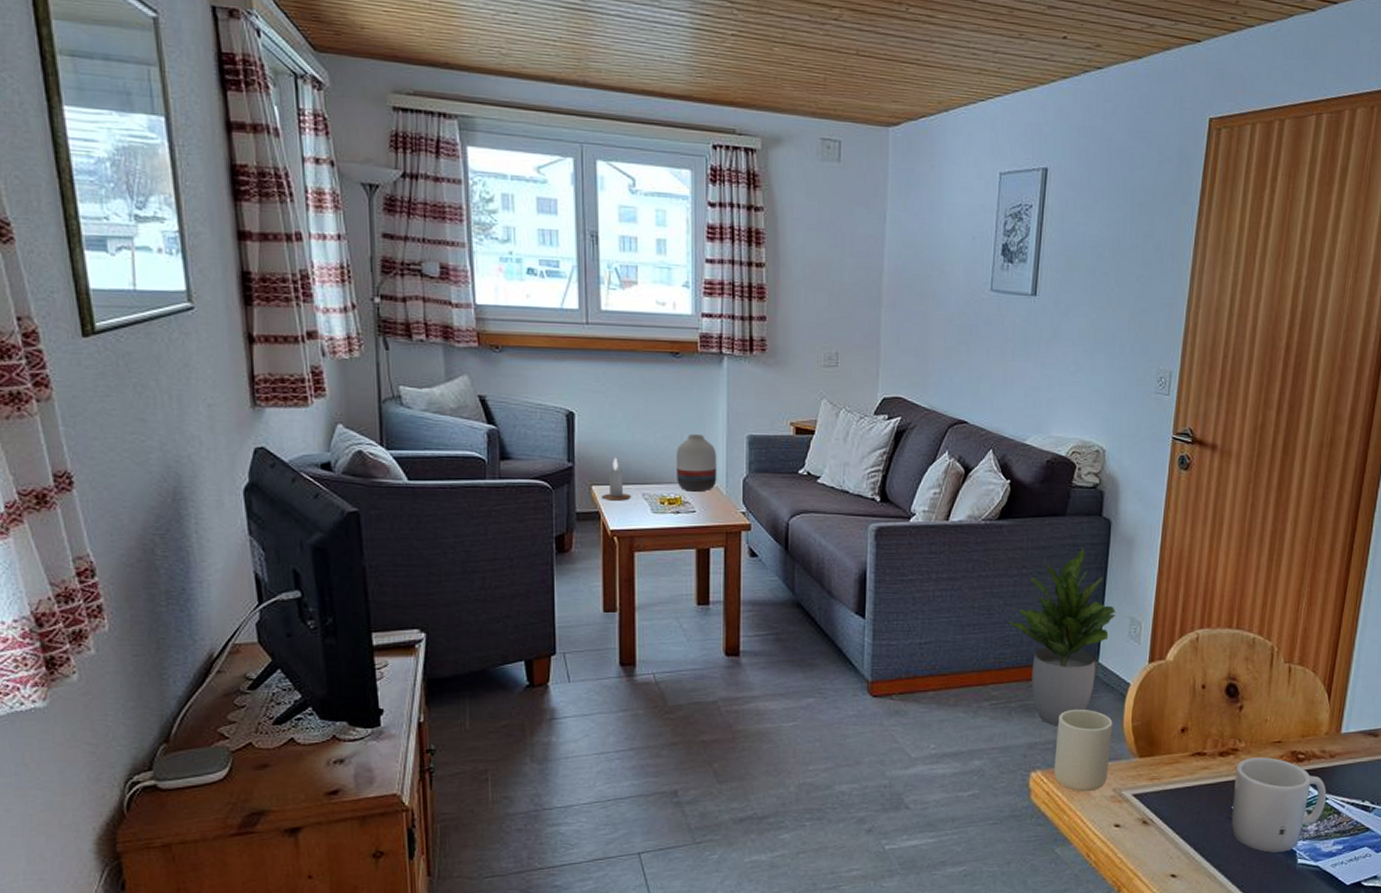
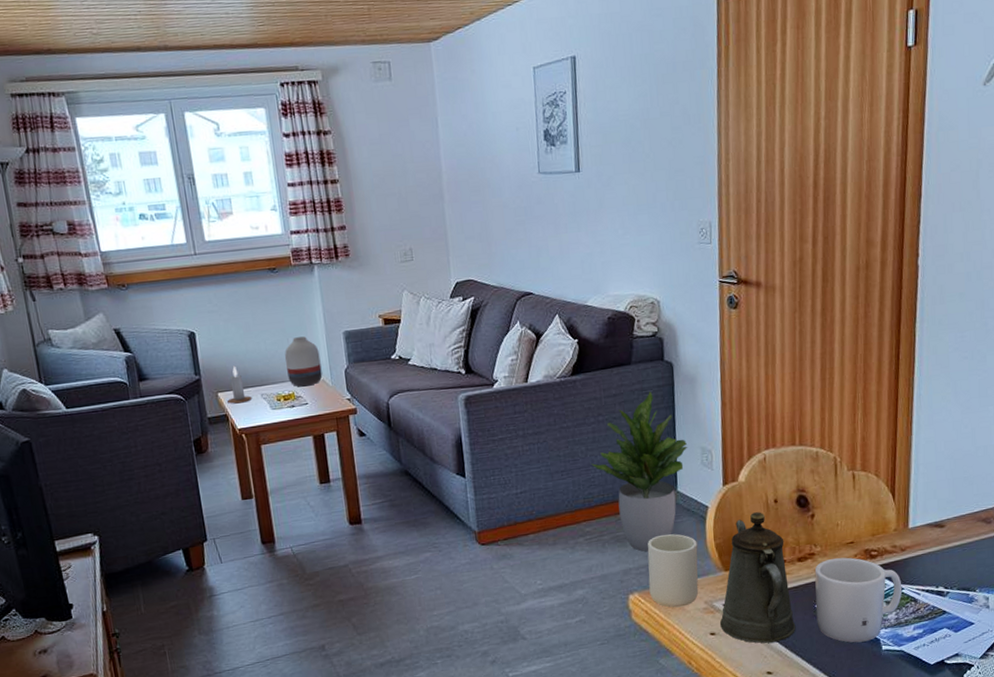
coffee pot: none [1127,696,1208,842] -> present [720,512,796,643]

